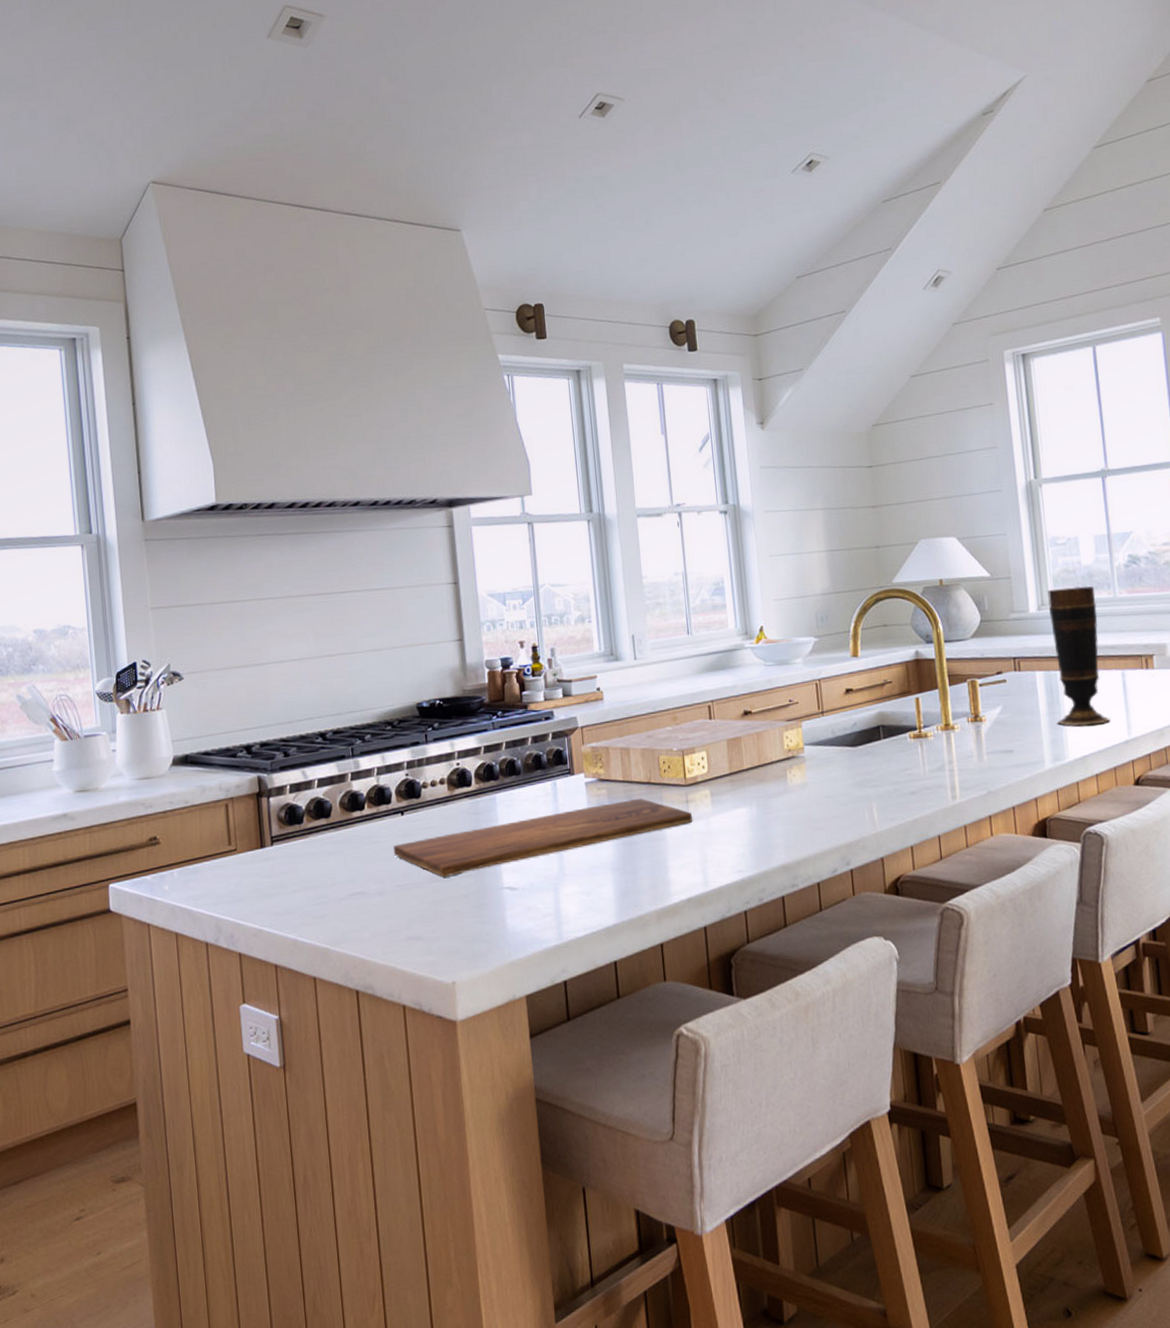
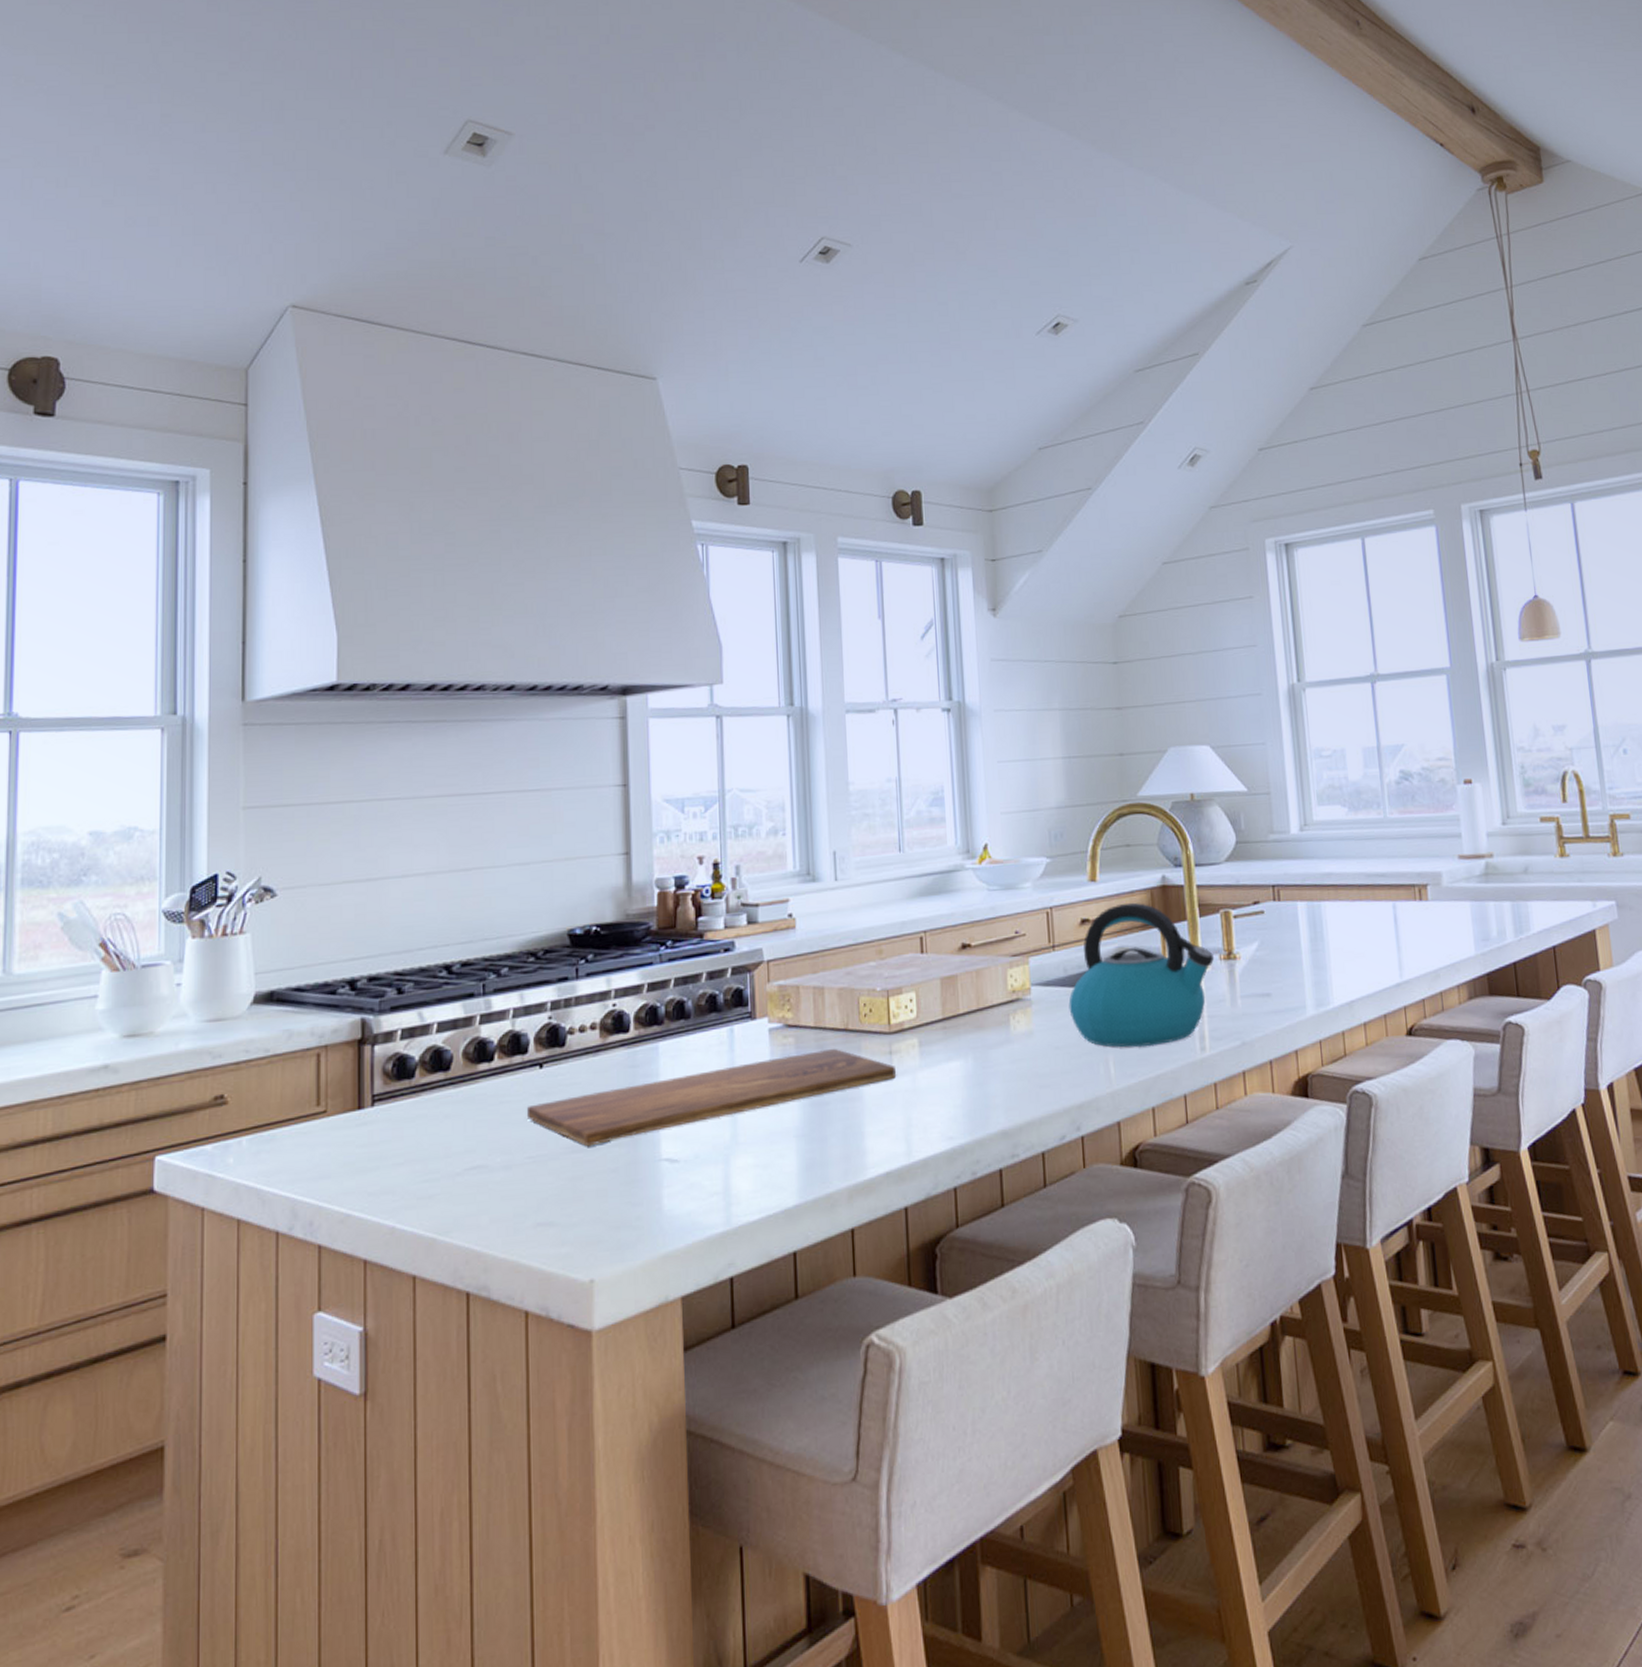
kettle: none [836,674,963,797] -> present [1068,902,1215,1048]
vase: present [1048,586,1110,727] -> none [1311,804,1380,967]

